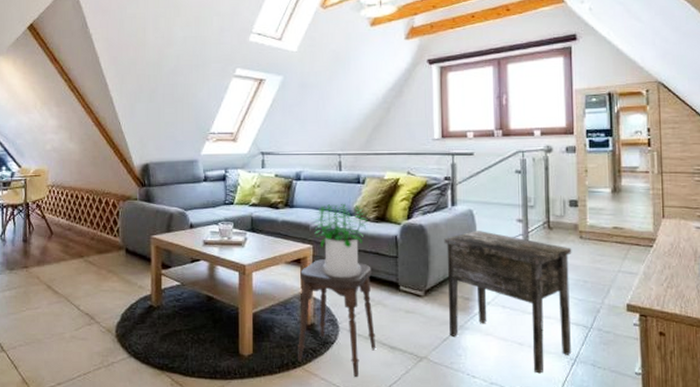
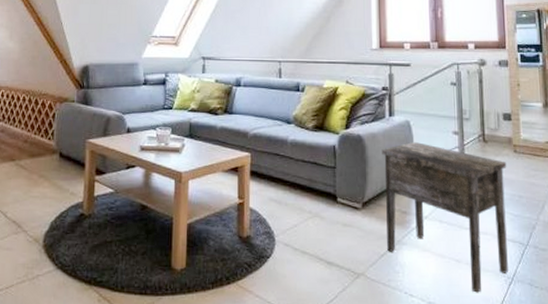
stool: present [298,259,376,377] -> none [232,168,313,294]
potted plant: present [314,203,368,278] -> none [253,111,307,188]

